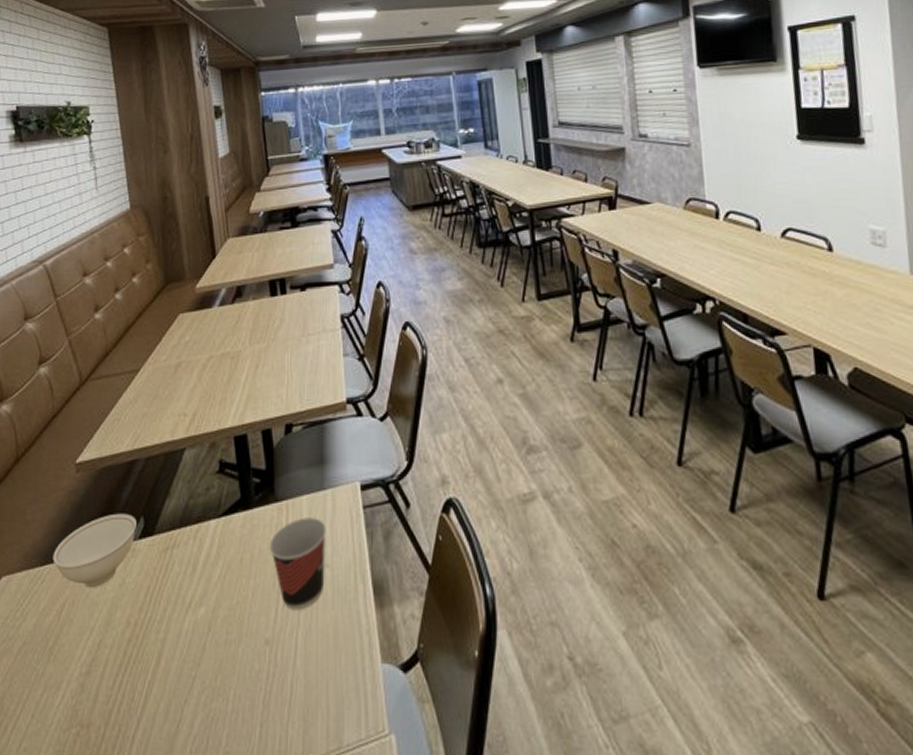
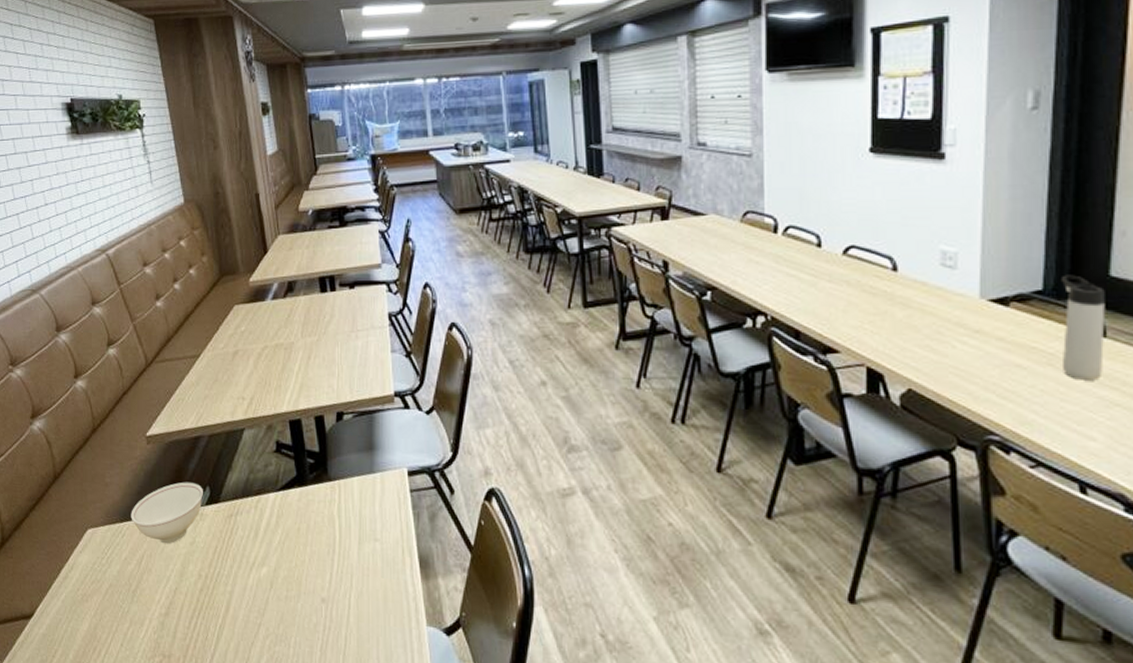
cup: present [269,517,326,610] -> none [324,496,376,576]

